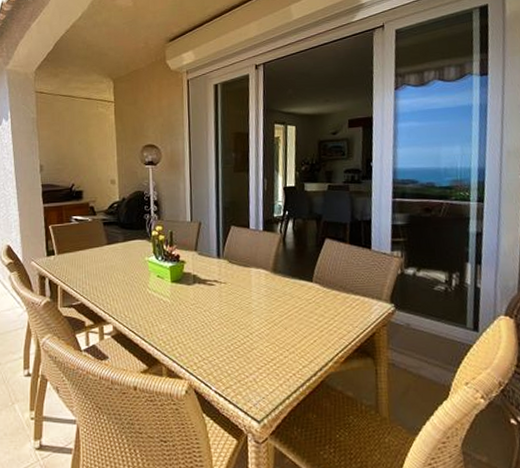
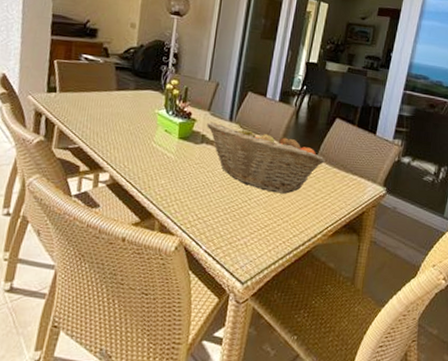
fruit basket: none [195,259,322,324] -> present [206,122,325,194]

